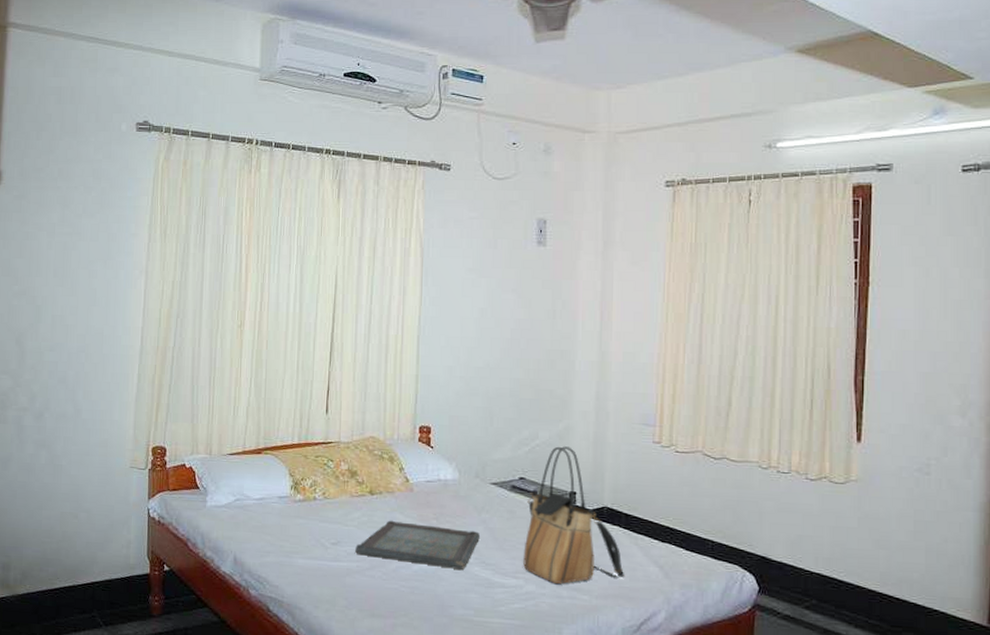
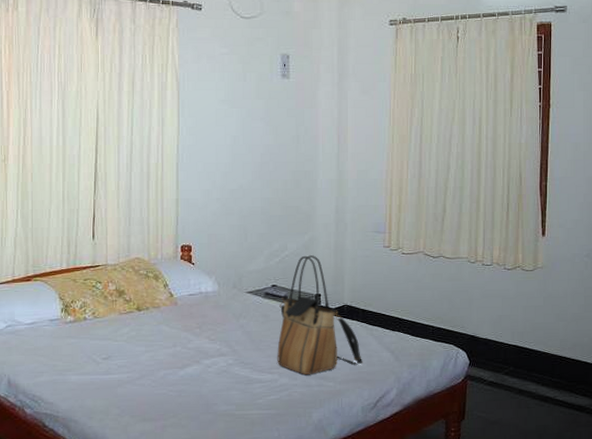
serving tray: present [355,520,481,570] -> none [126,332,239,371]

